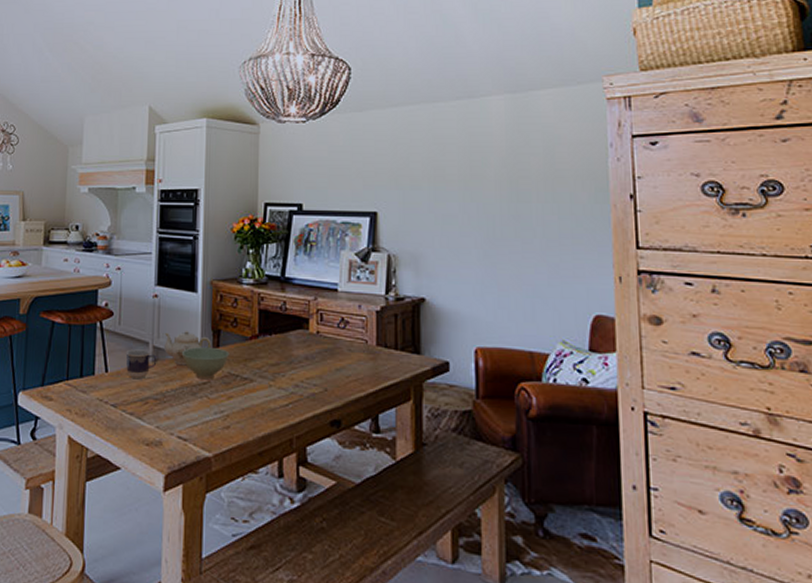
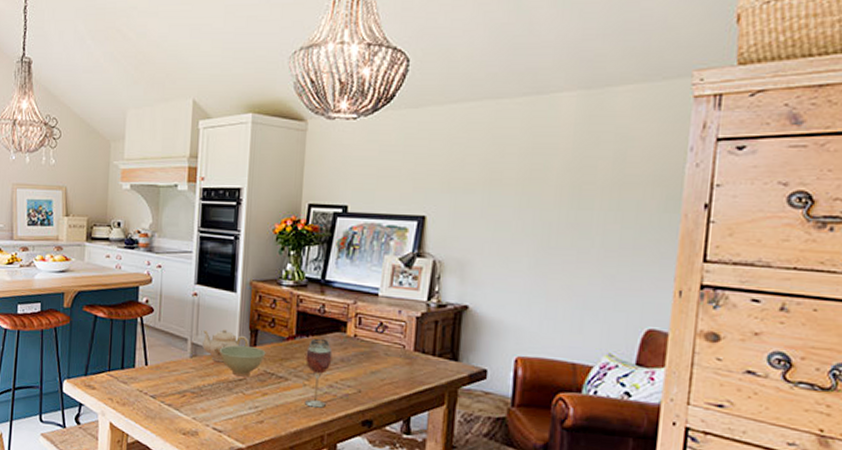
cup: present [125,349,157,380] -> none [165,344,195,374]
wineglass: none [270,336,296,409] -> present [304,338,333,408]

